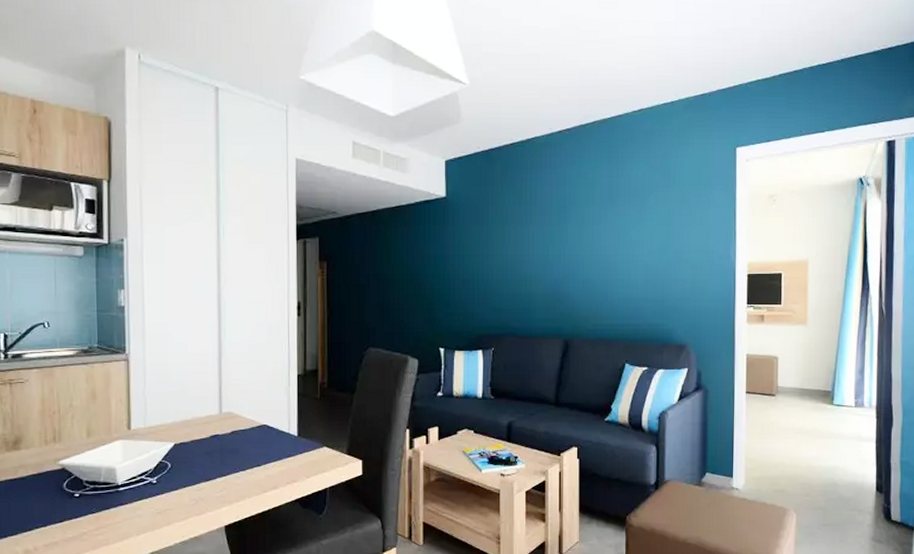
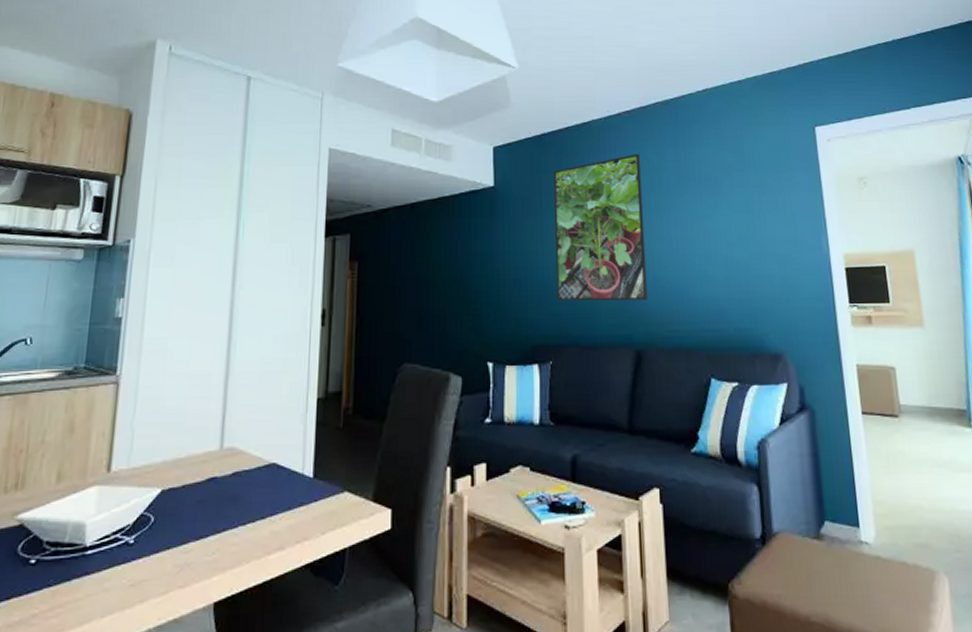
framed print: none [498,169,578,299] -> present [553,153,648,302]

